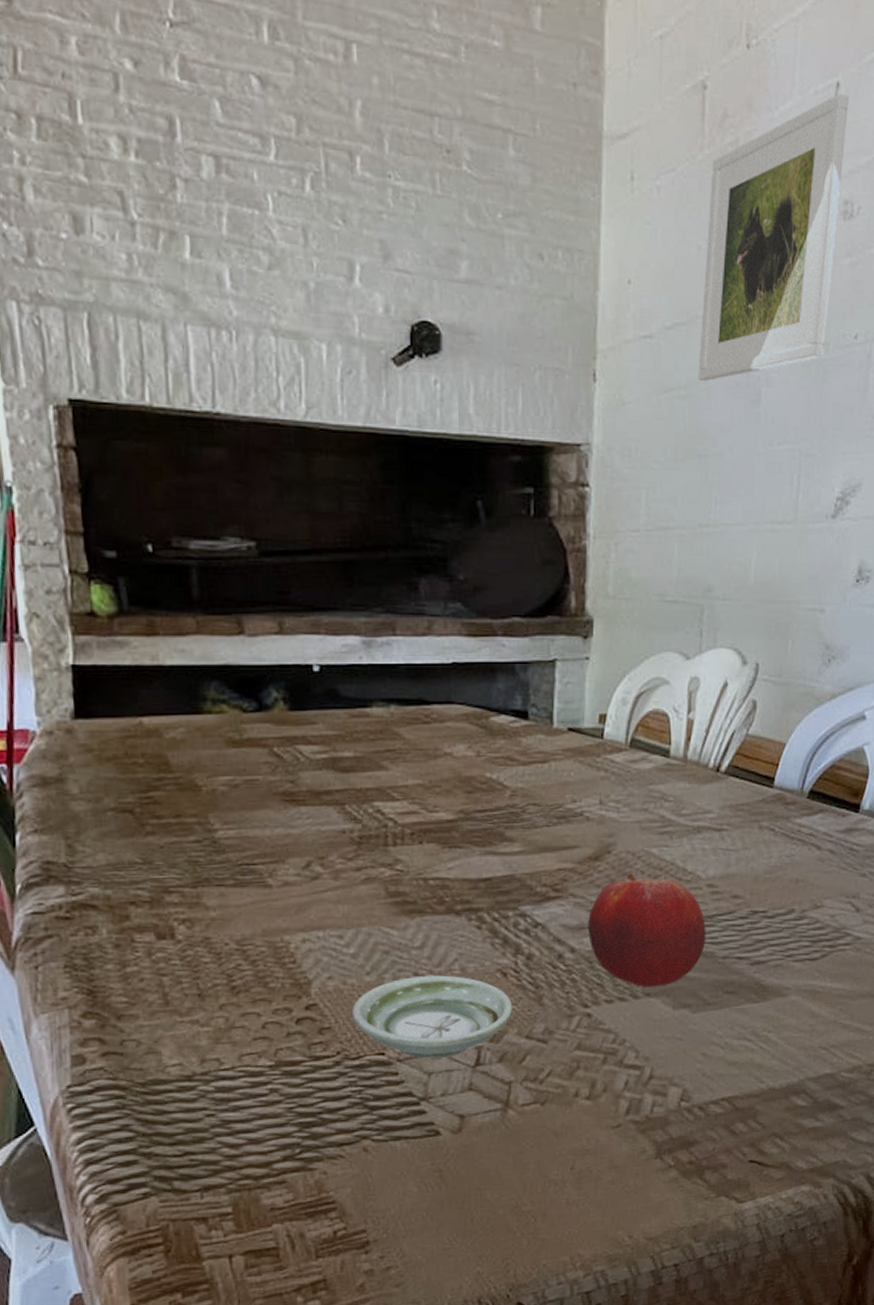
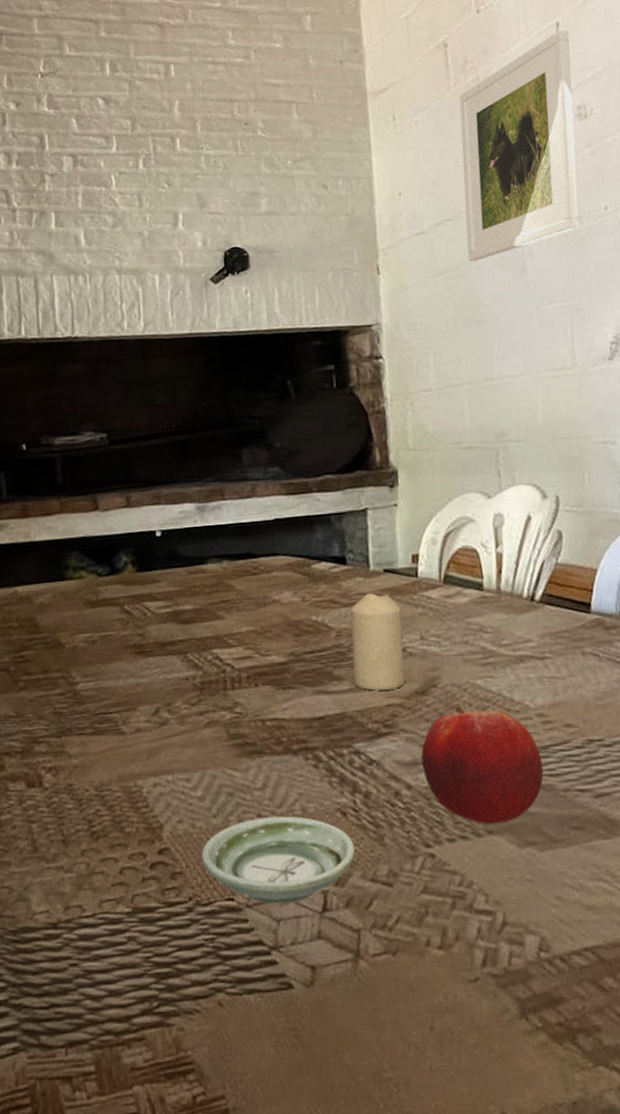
candle: none [526,753,582,854] -> present [350,593,405,691]

